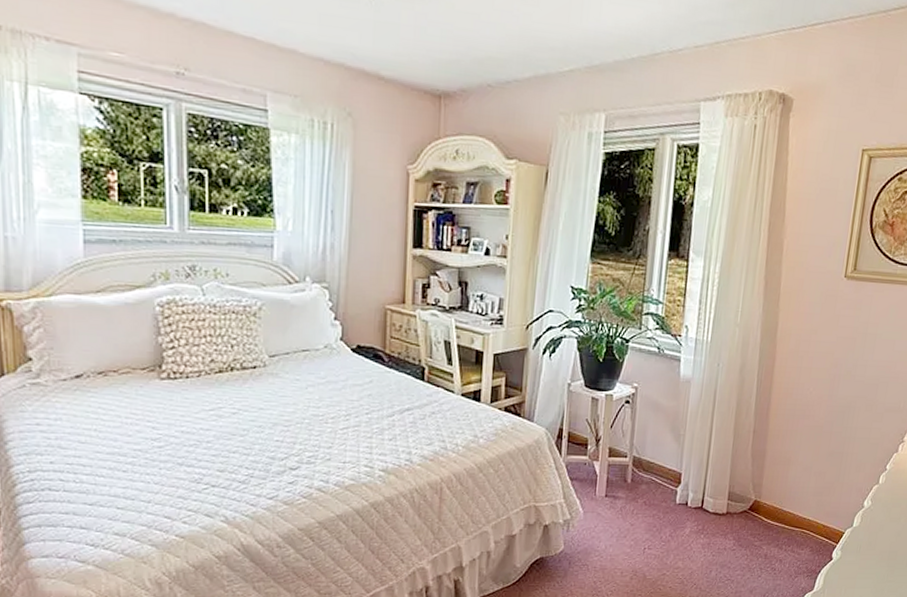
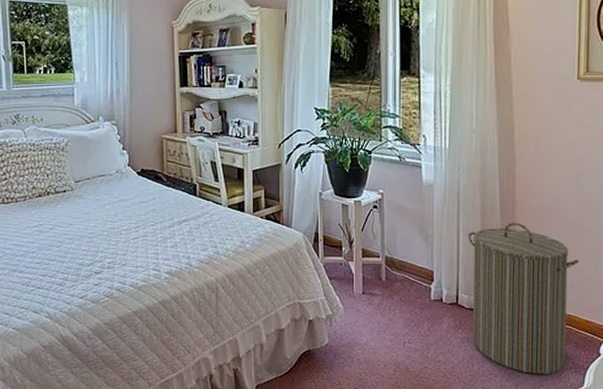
laundry hamper: none [713,423,824,580] -> present [467,222,579,375]

